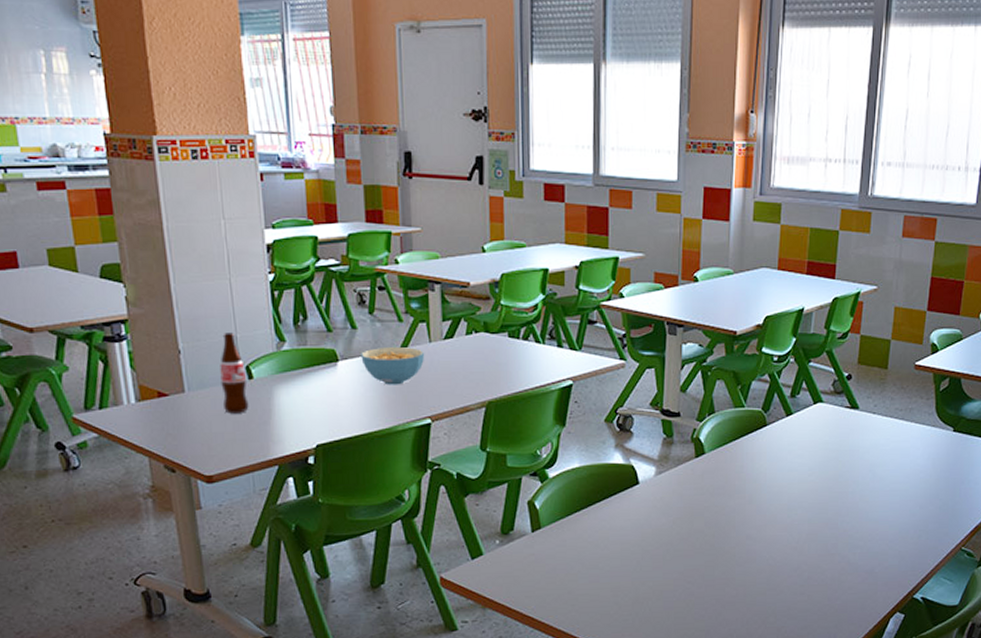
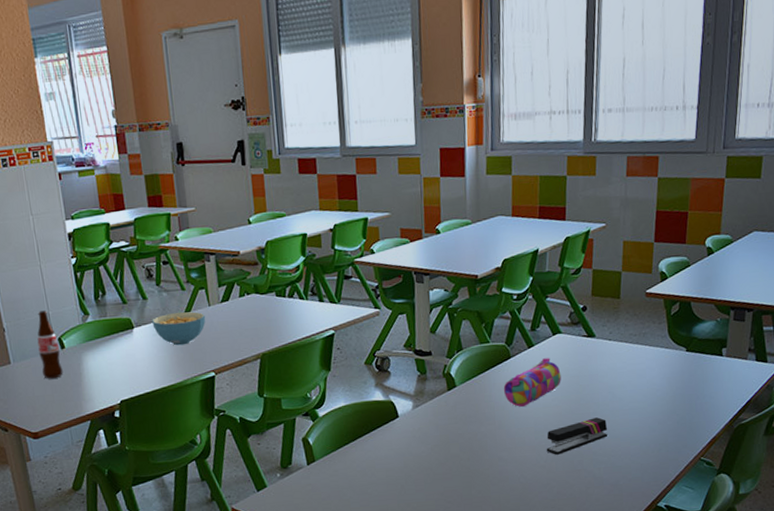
pencil case: none [756,428,820,480] -> present [503,358,561,407]
stapler: none [799,497,865,536] -> present [546,417,607,455]

